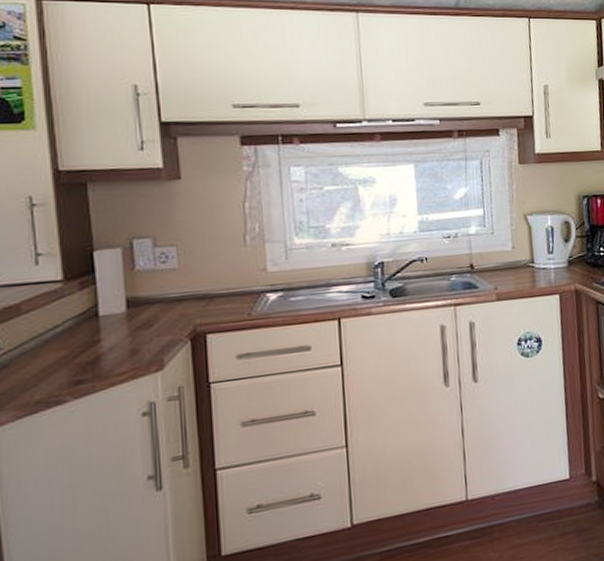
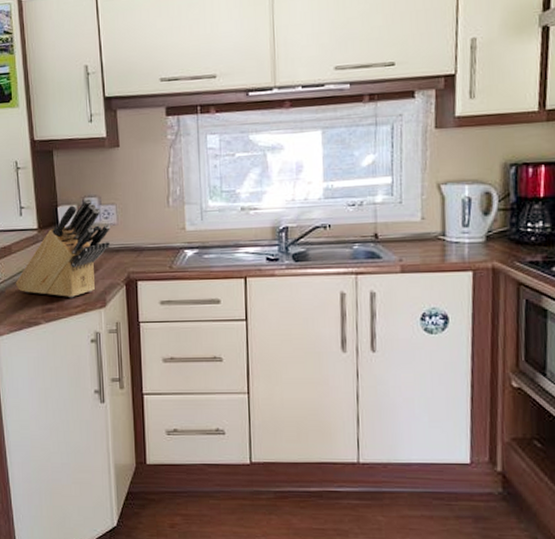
knife block: none [26,239,170,364] -> present [15,198,111,298]

